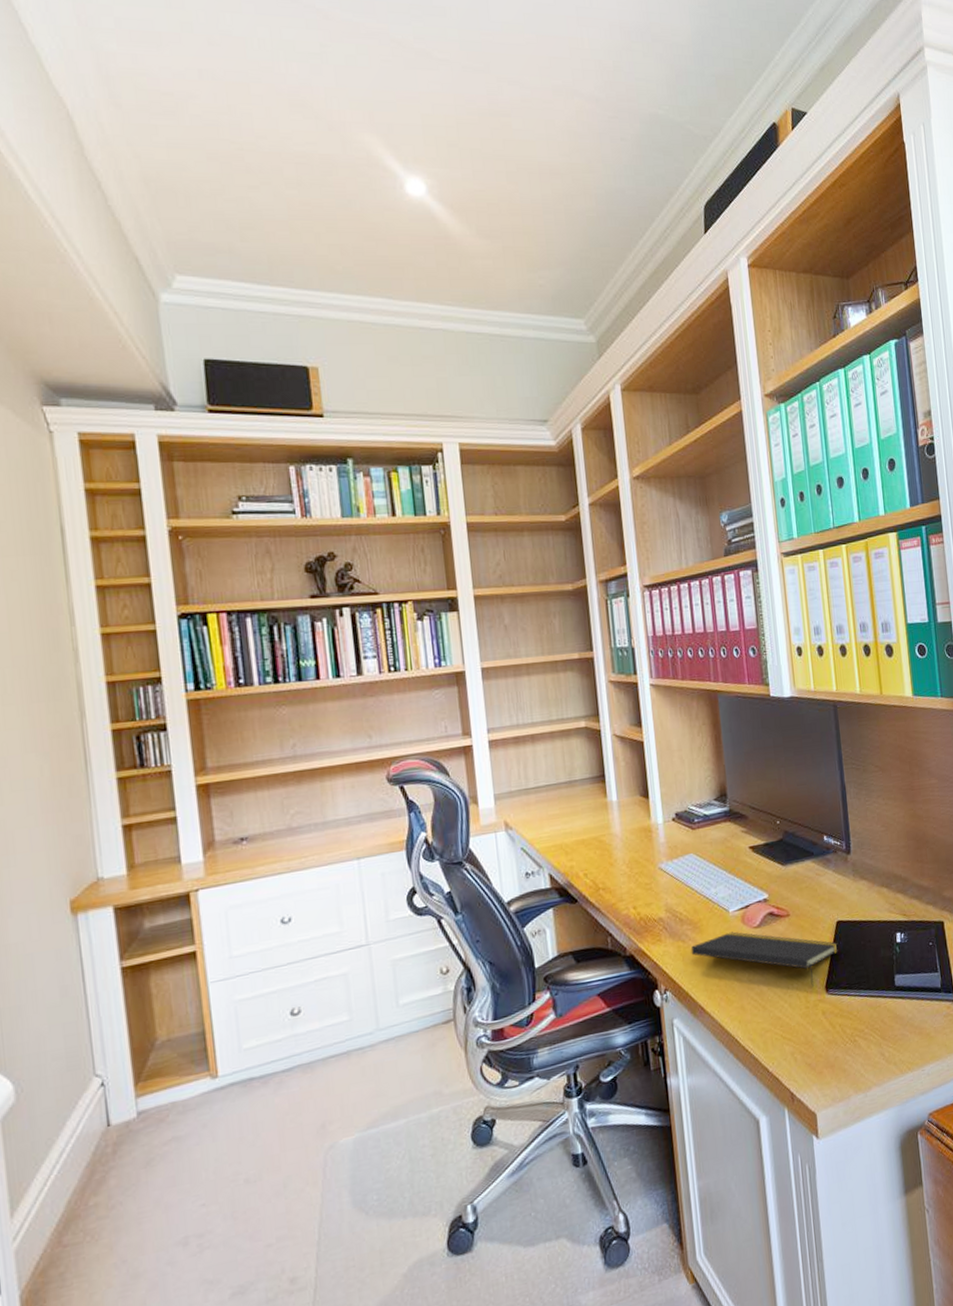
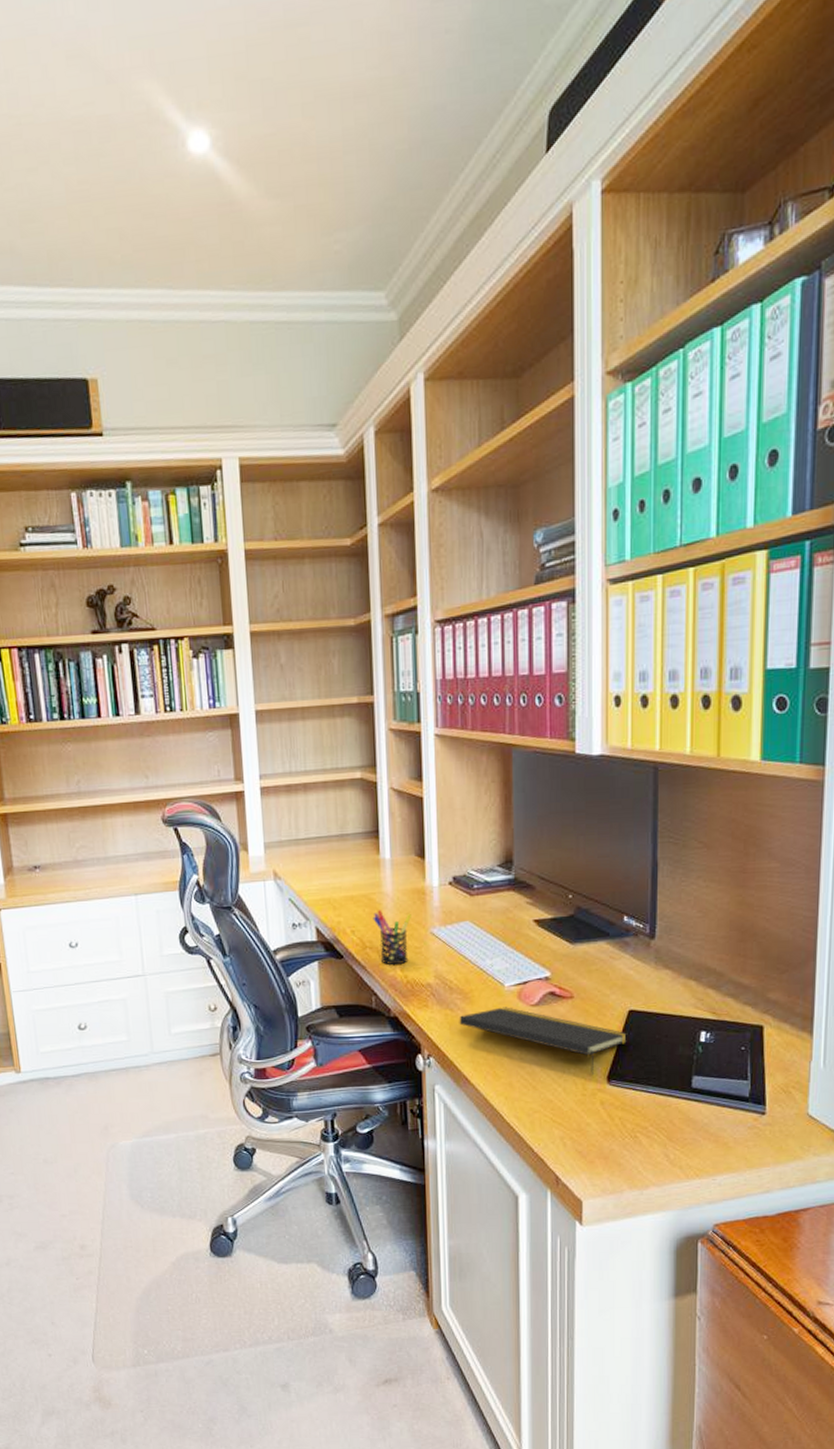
pen holder: none [604,851,641,904] -> present [373,910,413,964]

